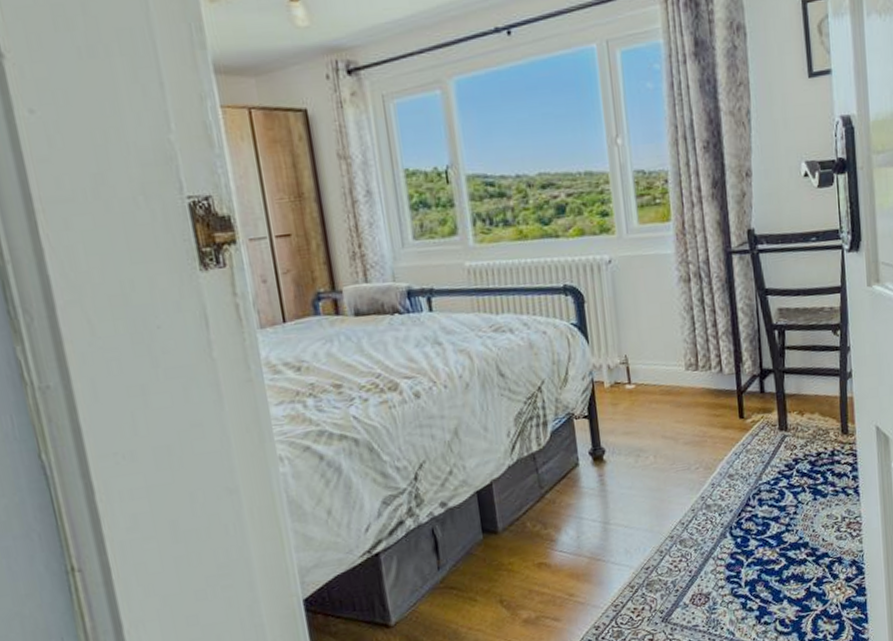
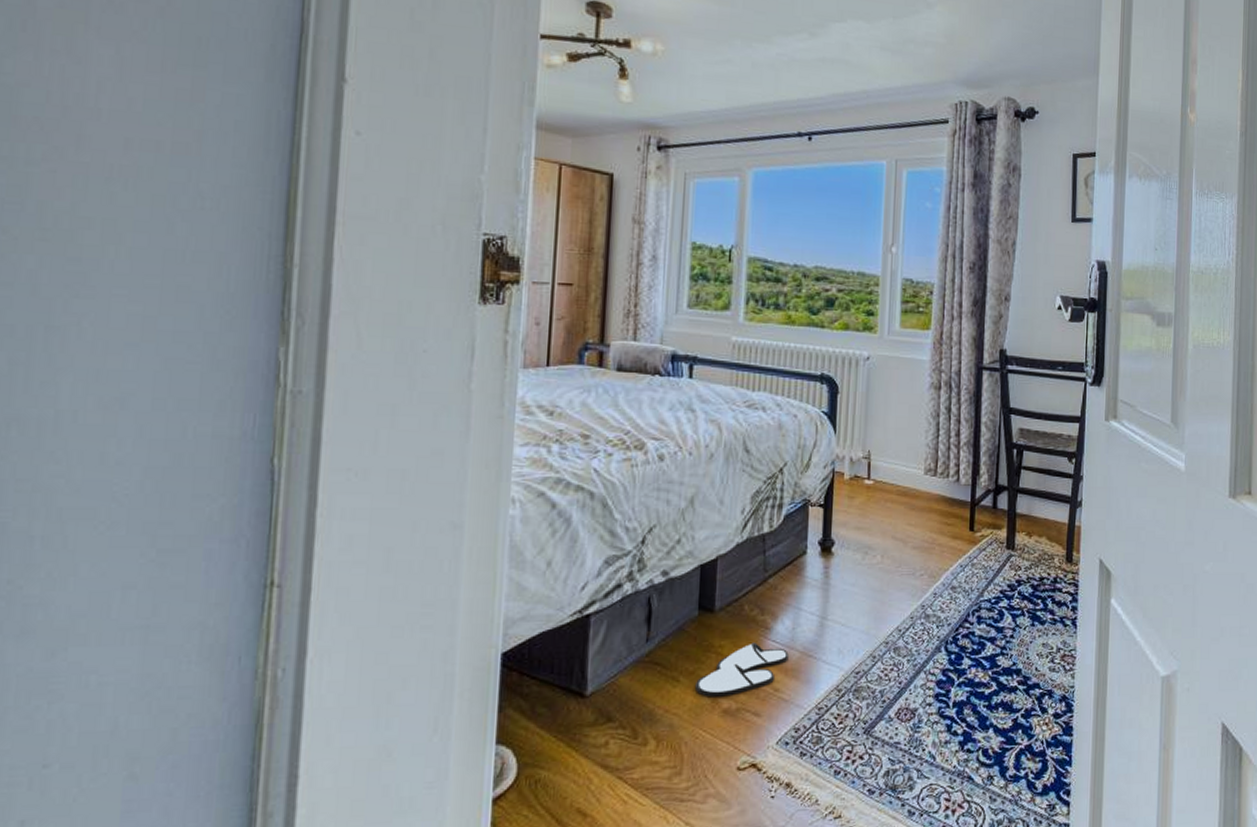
slippers: none [493,555,578,610] -> present [696,642,789,697]

